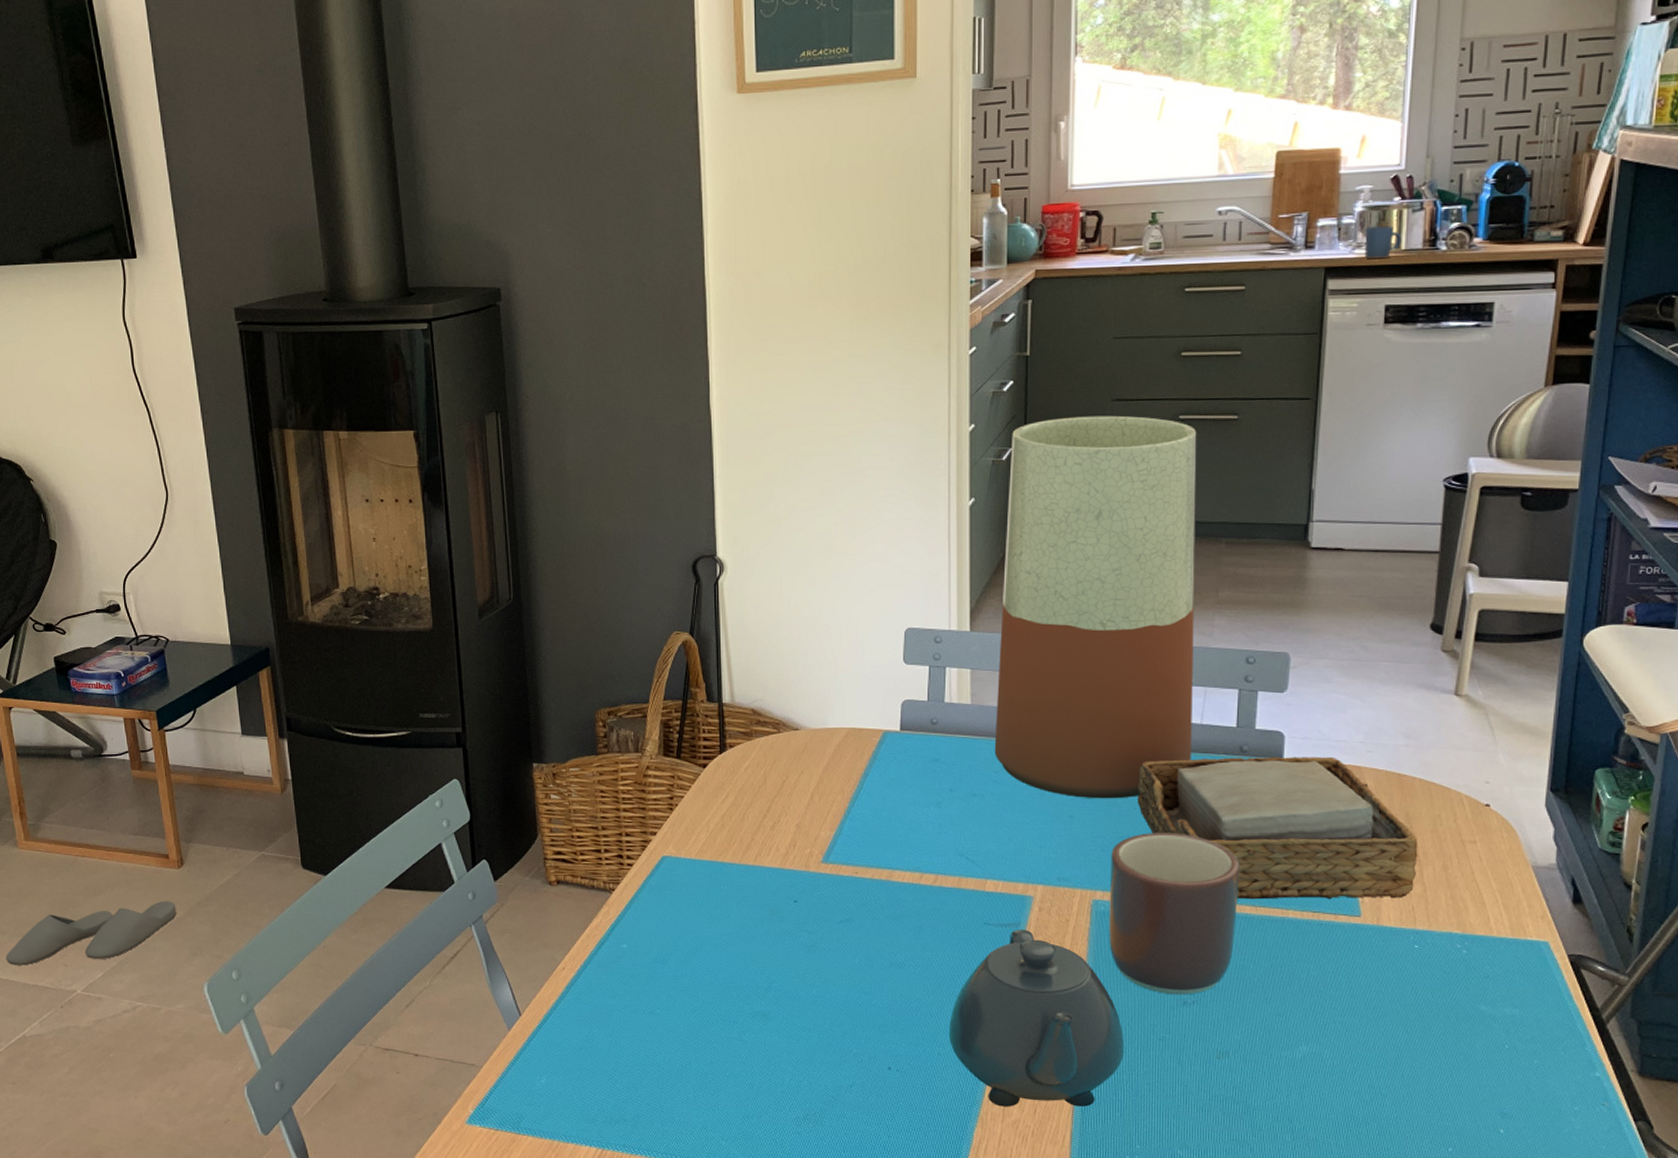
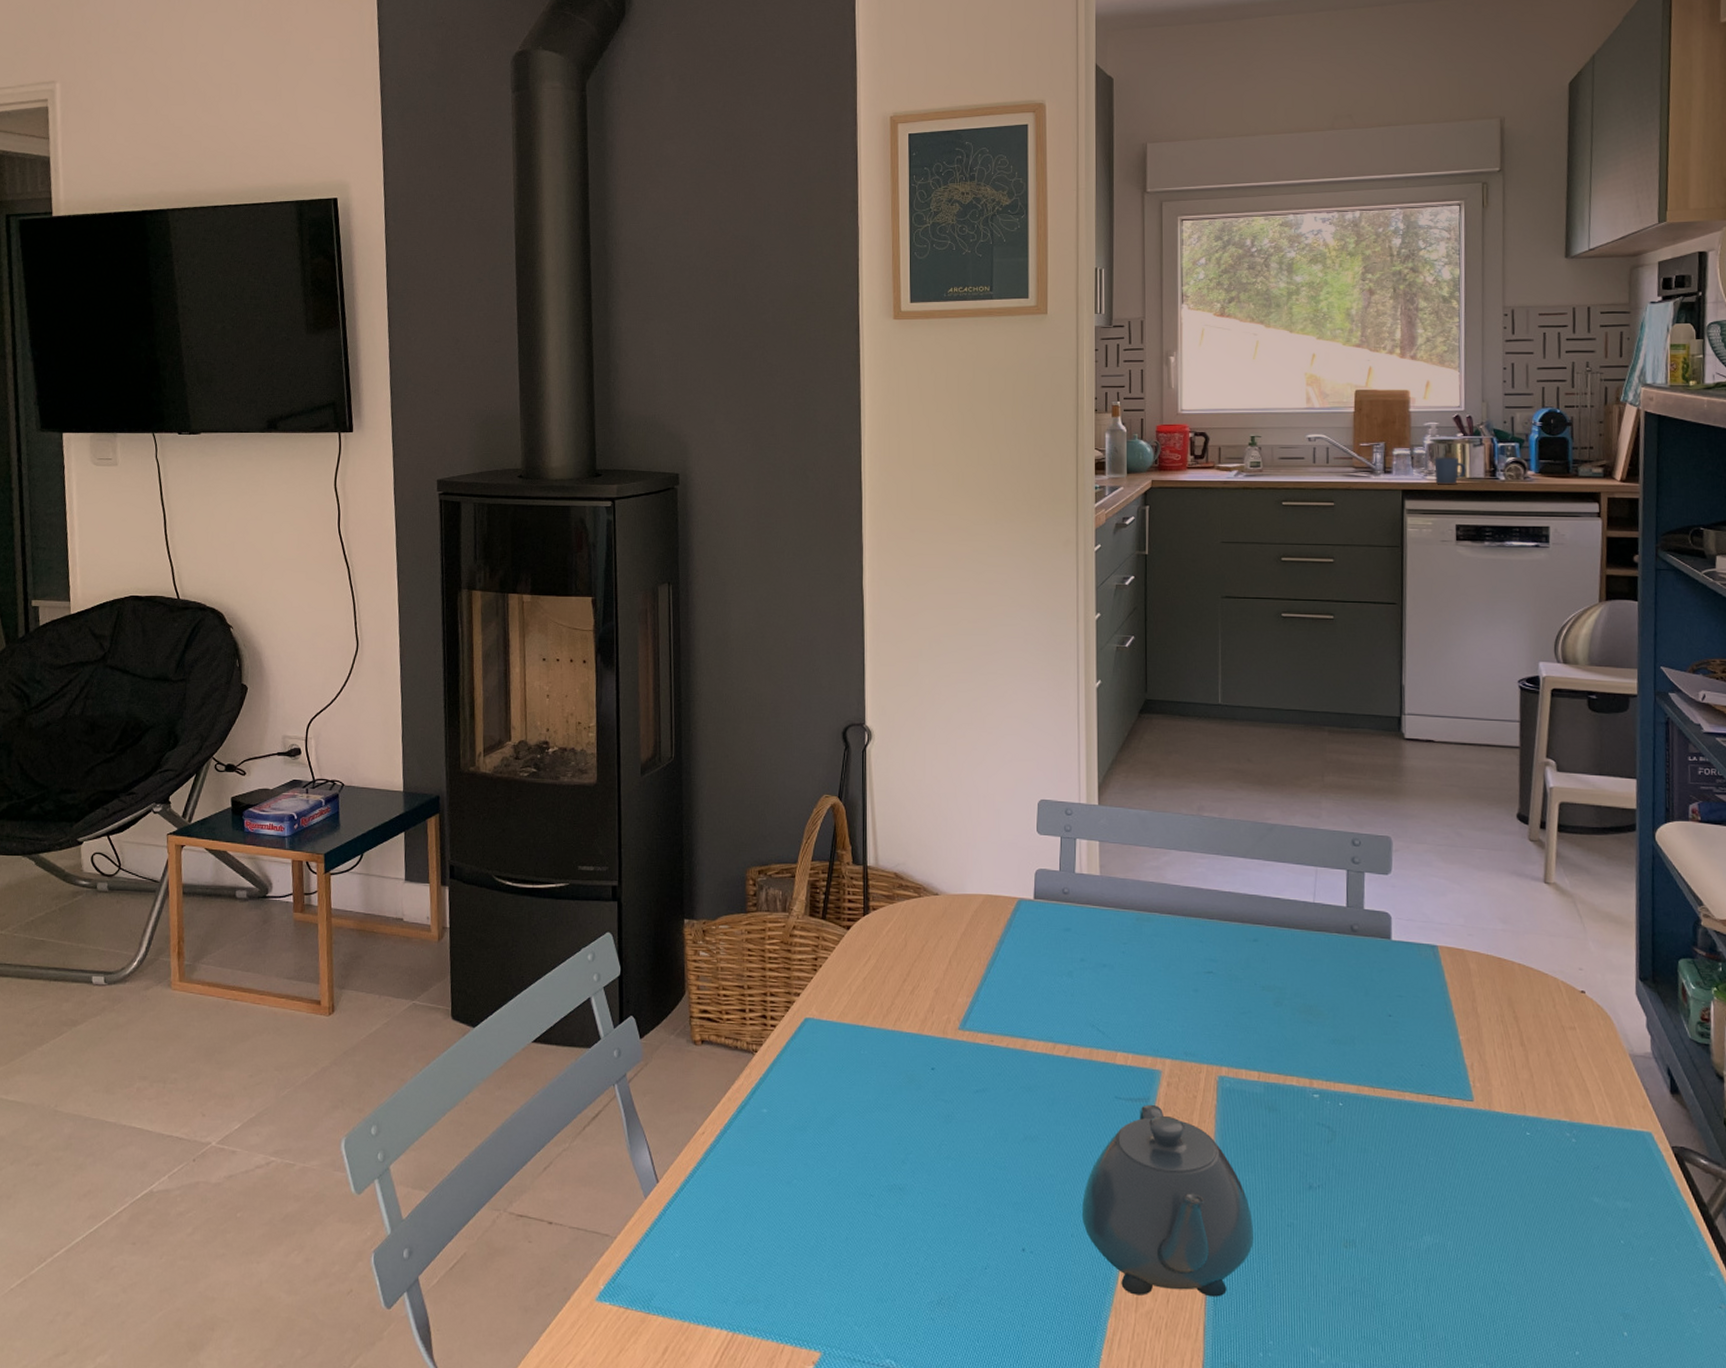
slippers: present [5,900,177,966] -> none [143,1048,322,1114]
vase: present [994,415,1197,799] -> none [1122,610,1306,974]
mug: present [1109,833,1240,995] -> none [1234,1009,1357,1179]
napkin holder: present [1137,756,1418,900] -> none [1257,936,1523,1083]

